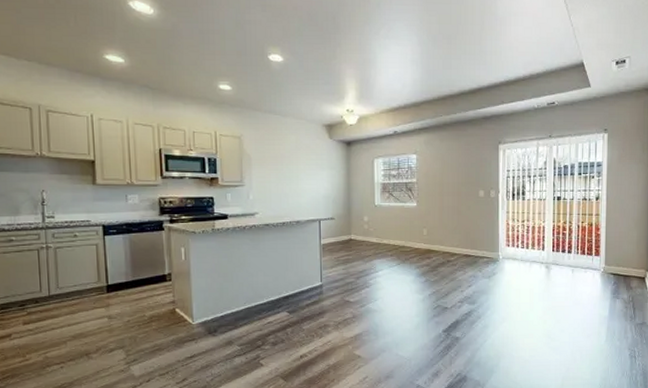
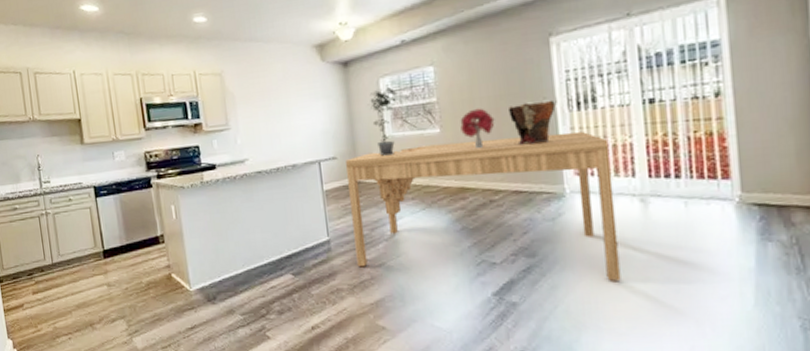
dining table: none [342,214,530,323] -> present [346,131,621,281]
potted plant: none [365,164,387,220] -> present [369,84,397,156]
bouquet: none [432,190,456,222] -> present [460,108,495,149]
decorative urn: none [467,190,498,221] -> present [509,99,556,145]

